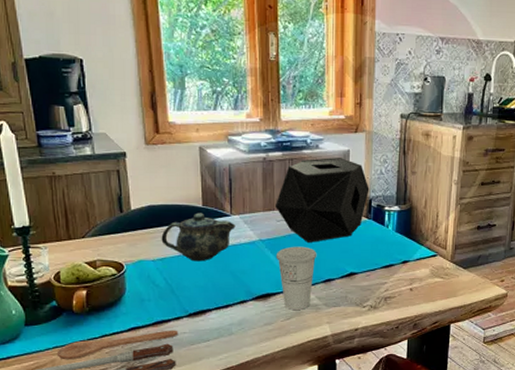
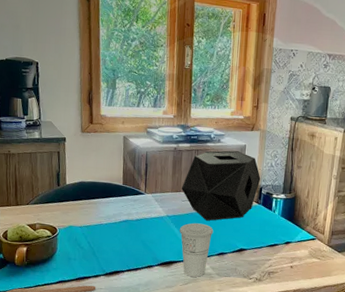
teapot: present [161,212,236,262] -> none [88,190,148,231]

